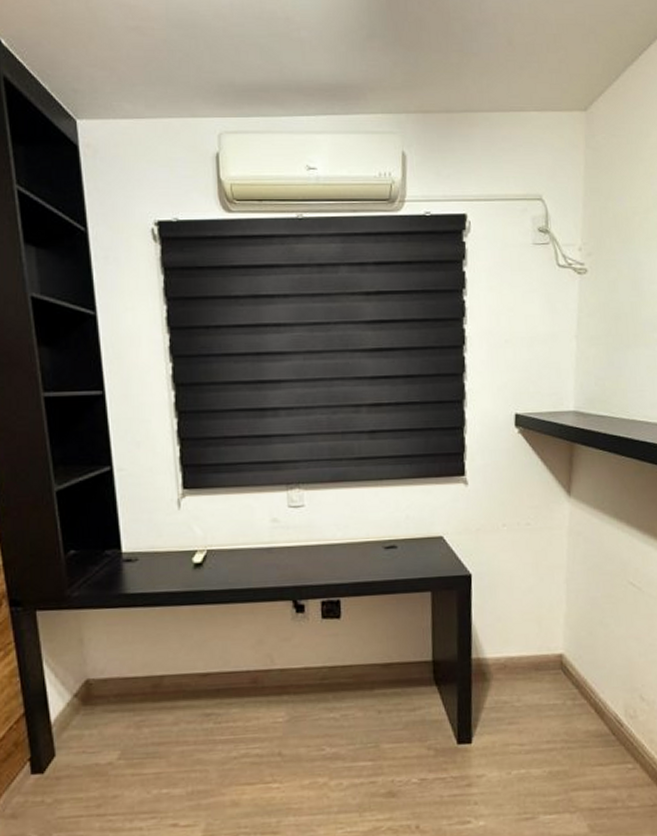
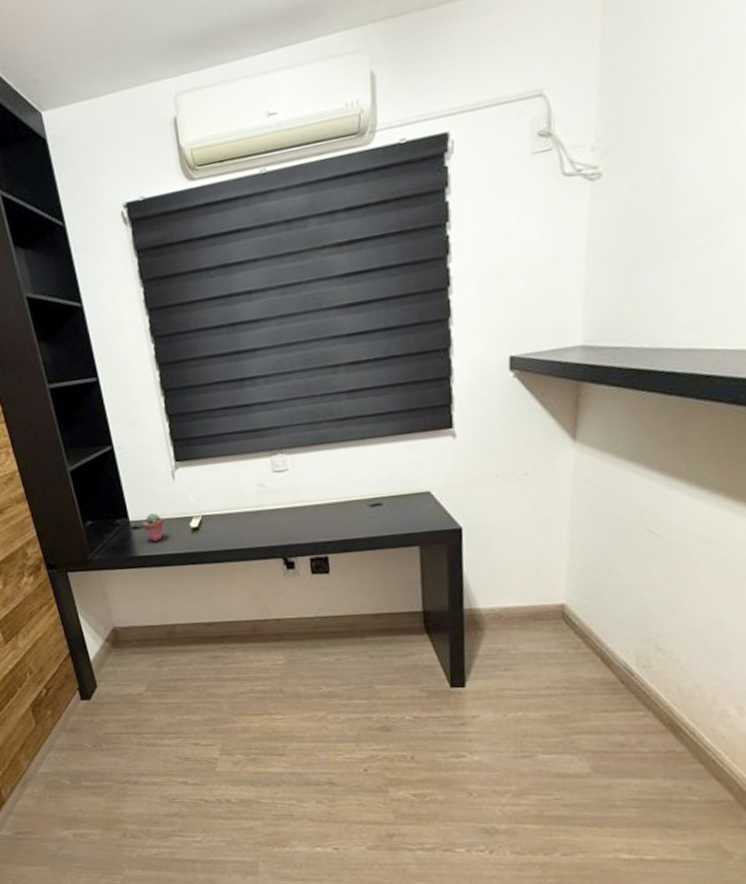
potted succulent: none [136,545,162,577] -> present [141,513,164,542]

